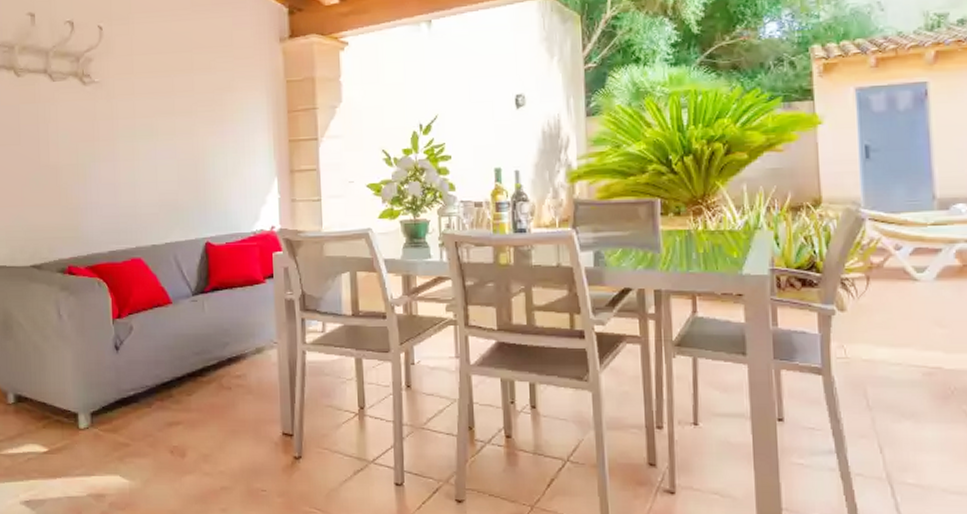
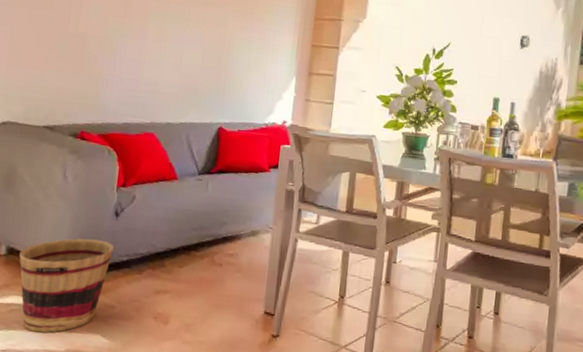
basket: none [28,377,120,479] -> present [19,238,115,333]

